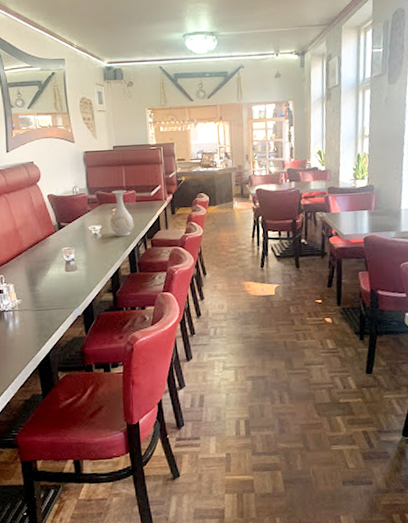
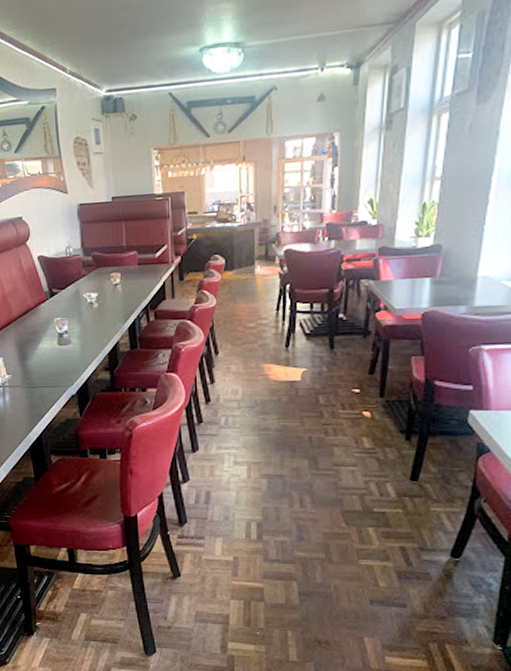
vase: present [110,189,134,237] -> none [107,250,135,307]

